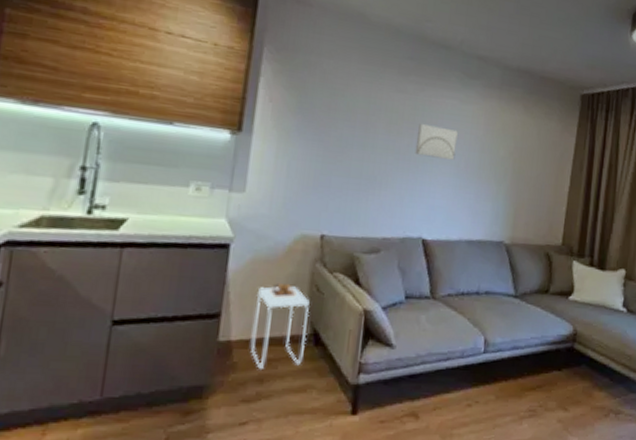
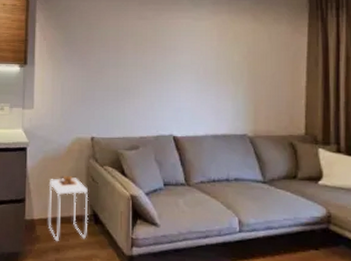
wall art: present [415,123,458,160] -> none [159,41,194,68]

